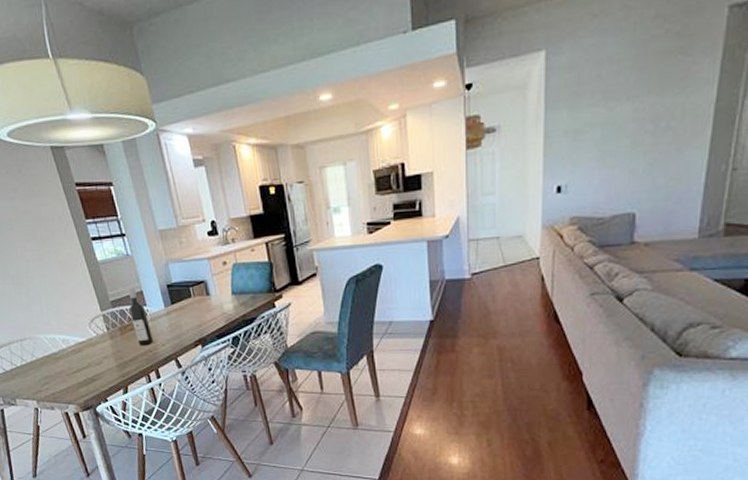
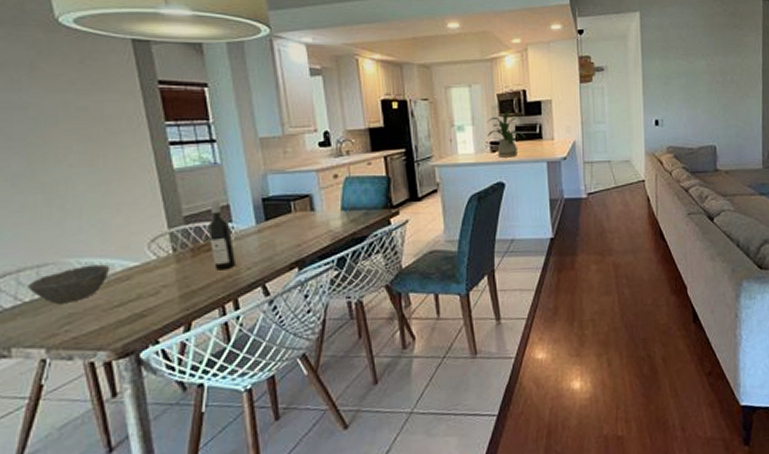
bowl: none [17,339,67,368] -> present [28,264,111,304]
house plant: none [363,188,404,239] -> present [487,111,525,158]

